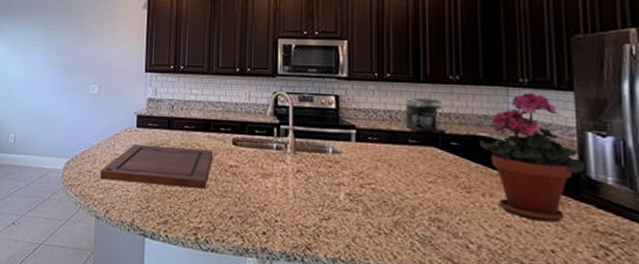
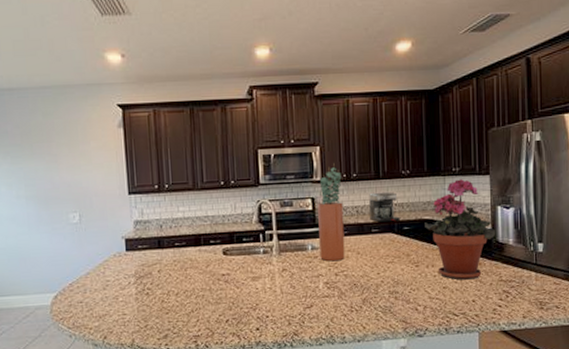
cutting board: present [100,143,214,188] -> none [92,262,206,307]
vase: none [342,60,373,171] -> present [318,163,345,262]

